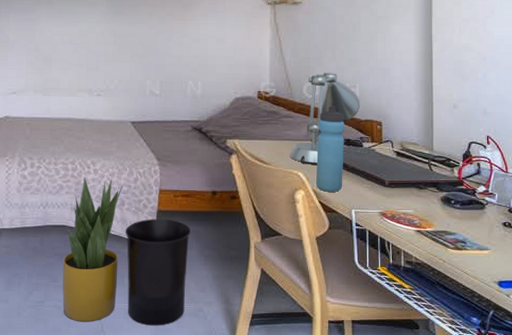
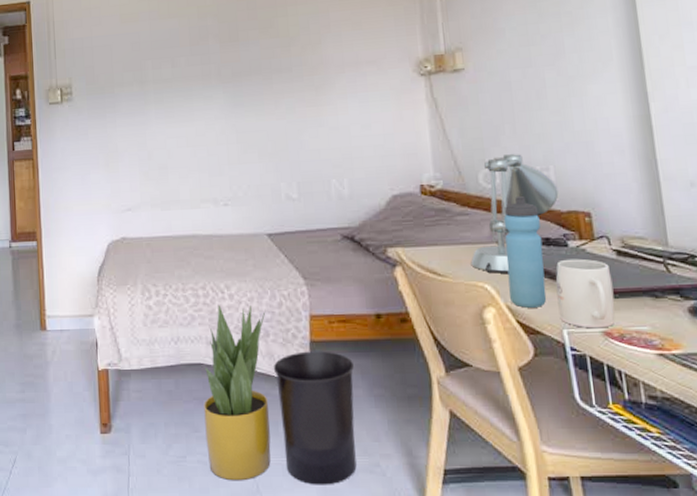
mug: none [350,156,391,210] -> present [555,258,615,329]

